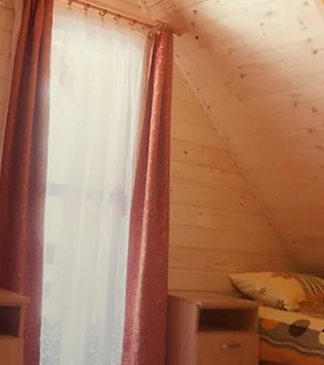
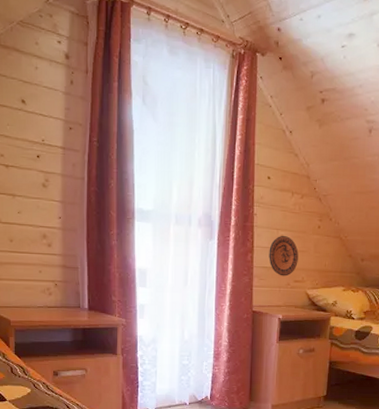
decorative plate: none [186,213,219,258] -> present [269,236,299,276]

